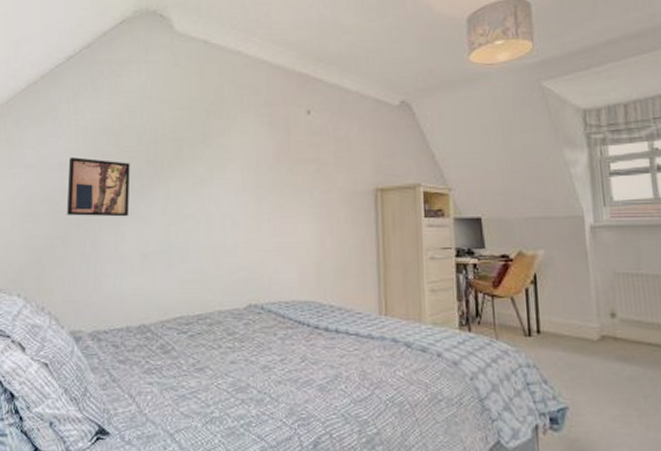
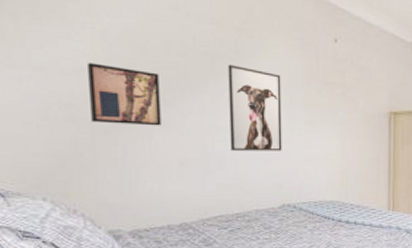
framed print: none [194,148,249,241] -> present [228,64,282,151]

